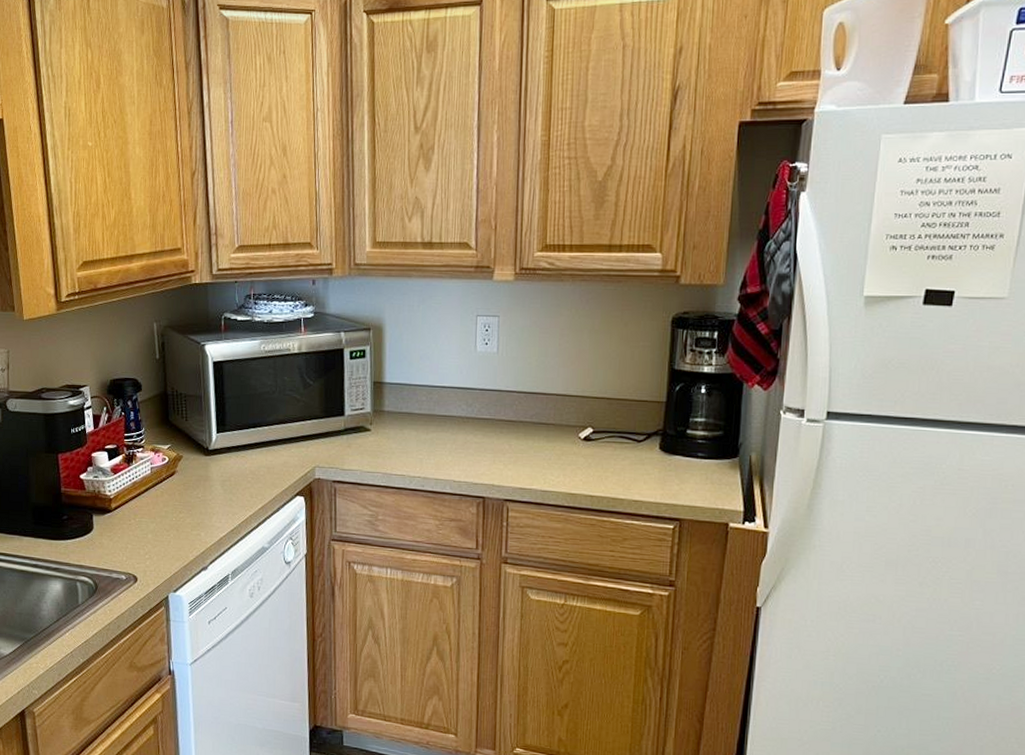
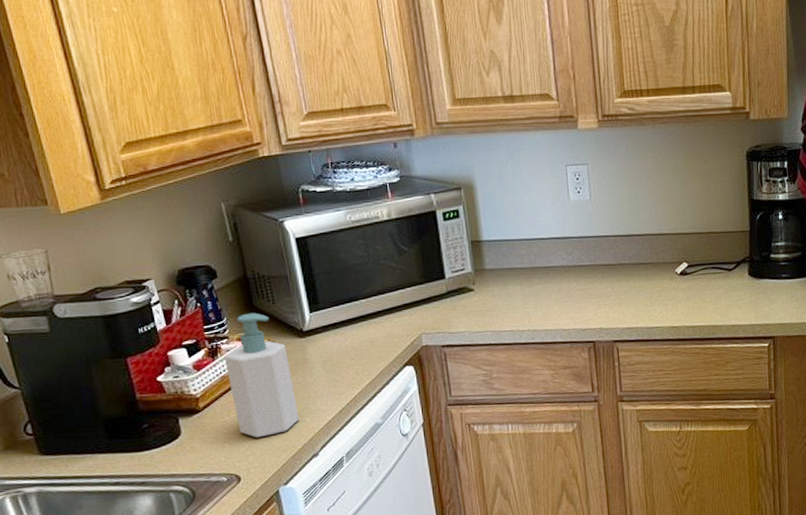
soap bottle: none [137,426,195,544] -> present [224,312,300,438]

